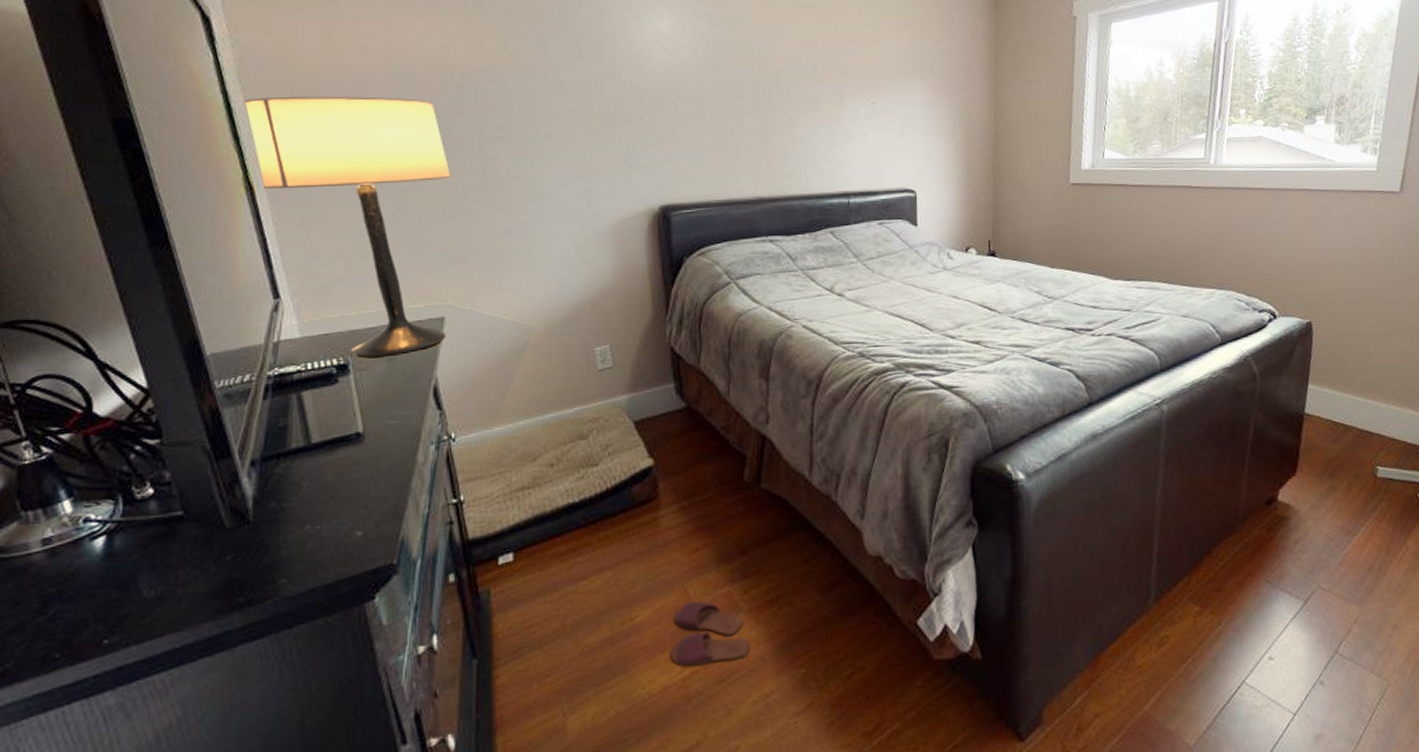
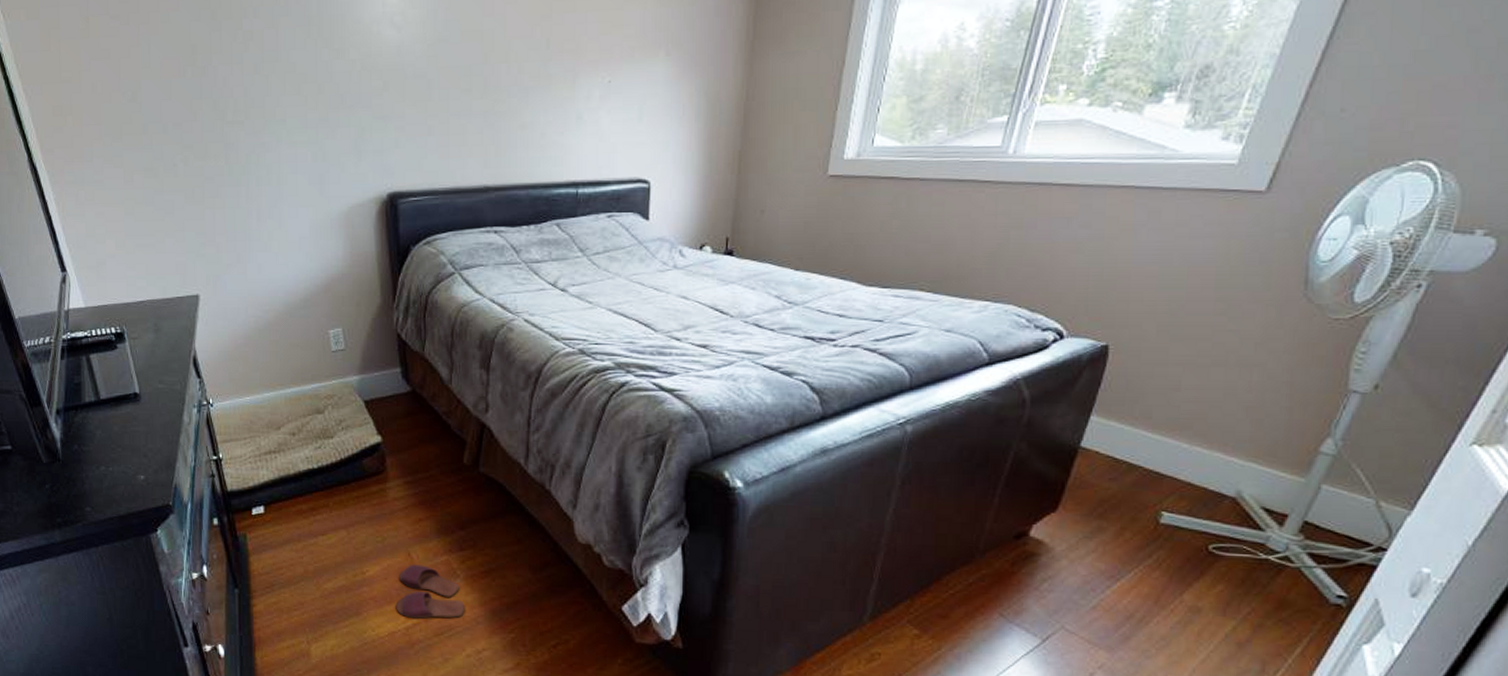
table lamp: present [243,96,452,359] -> none [22,80,202,329]

